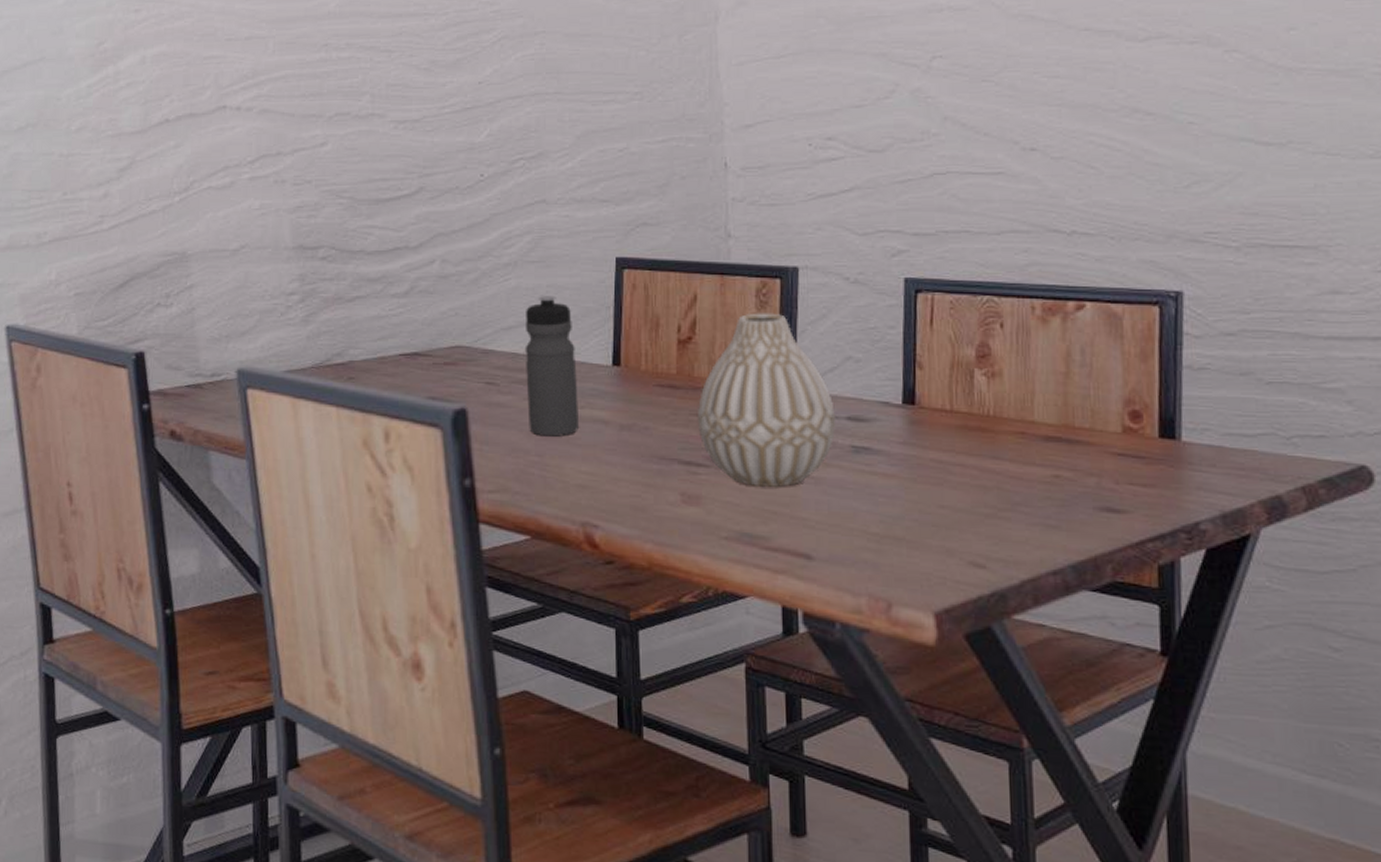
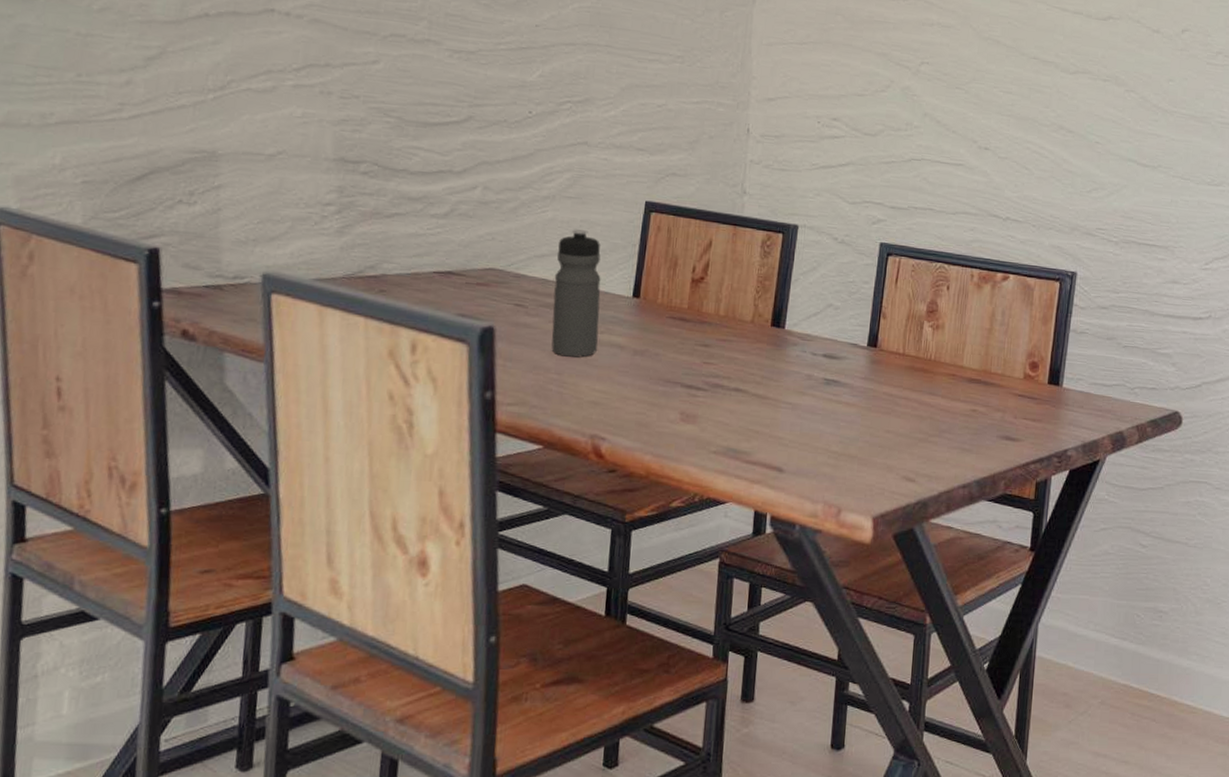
vase: present [697,313,835,488] -> none [701,261,814,411]

